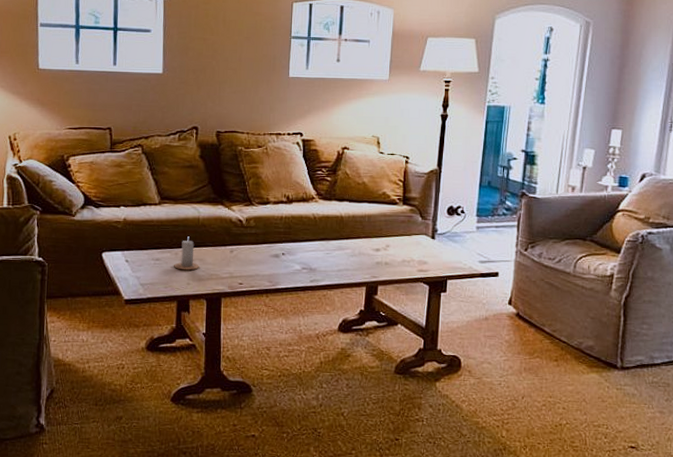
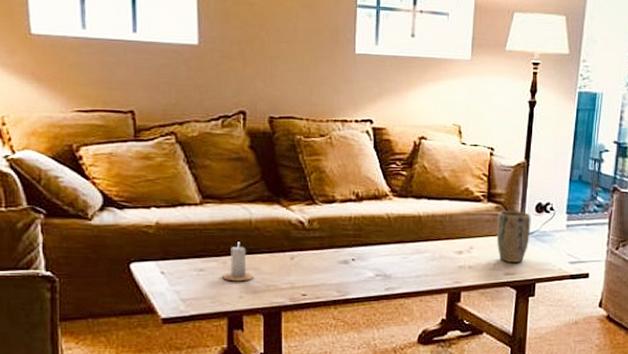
plant pot: none [411,213,443,260] -> present [496,211,531,262]

